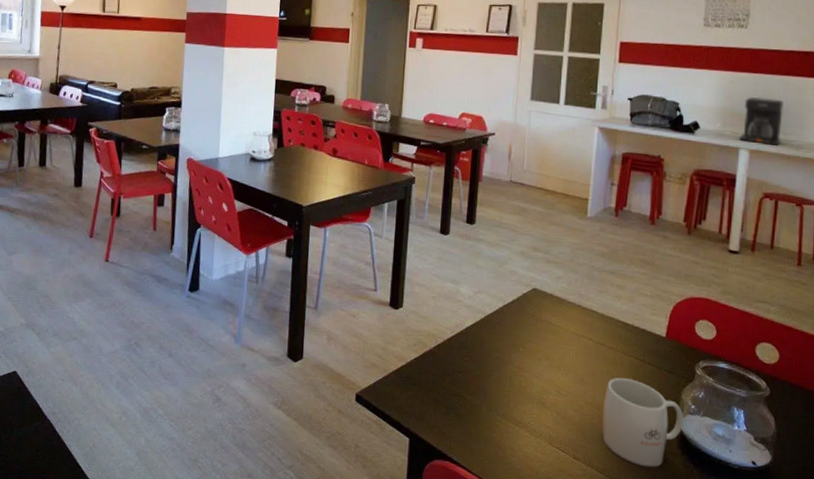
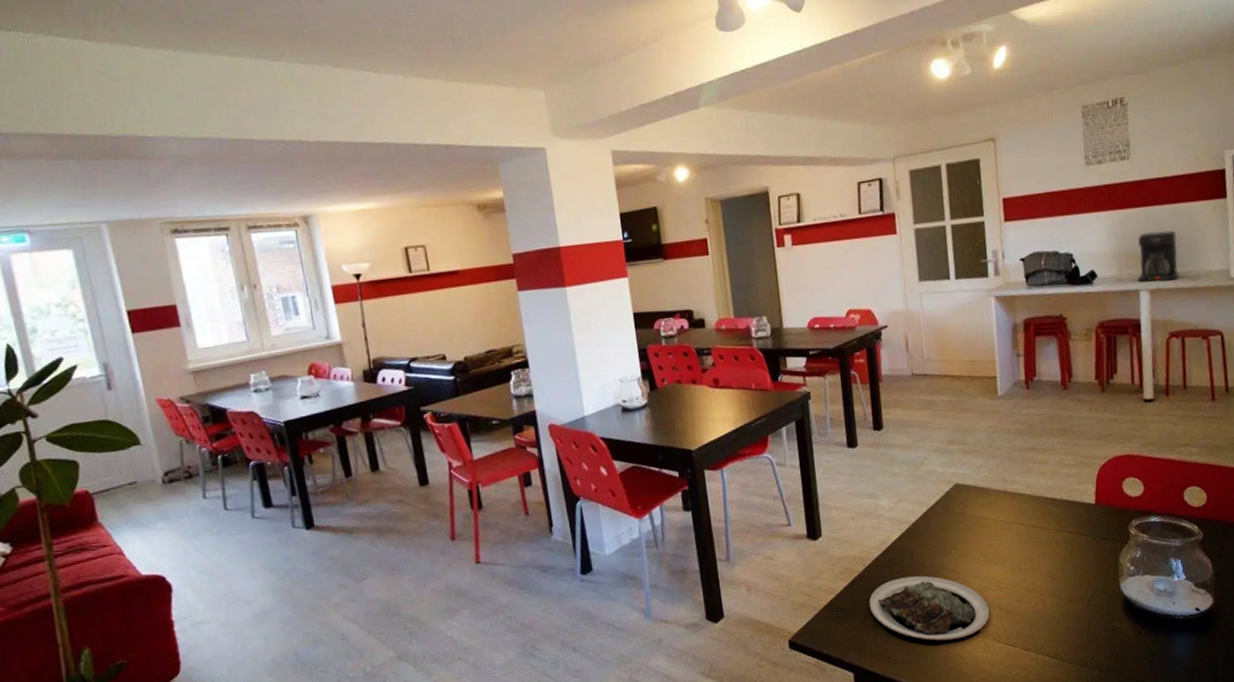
plate: none [434,361,547,436] -> present [868,575,990,647]
mug: present [602,377,684,469] -> none [1044,554,1126,642]

